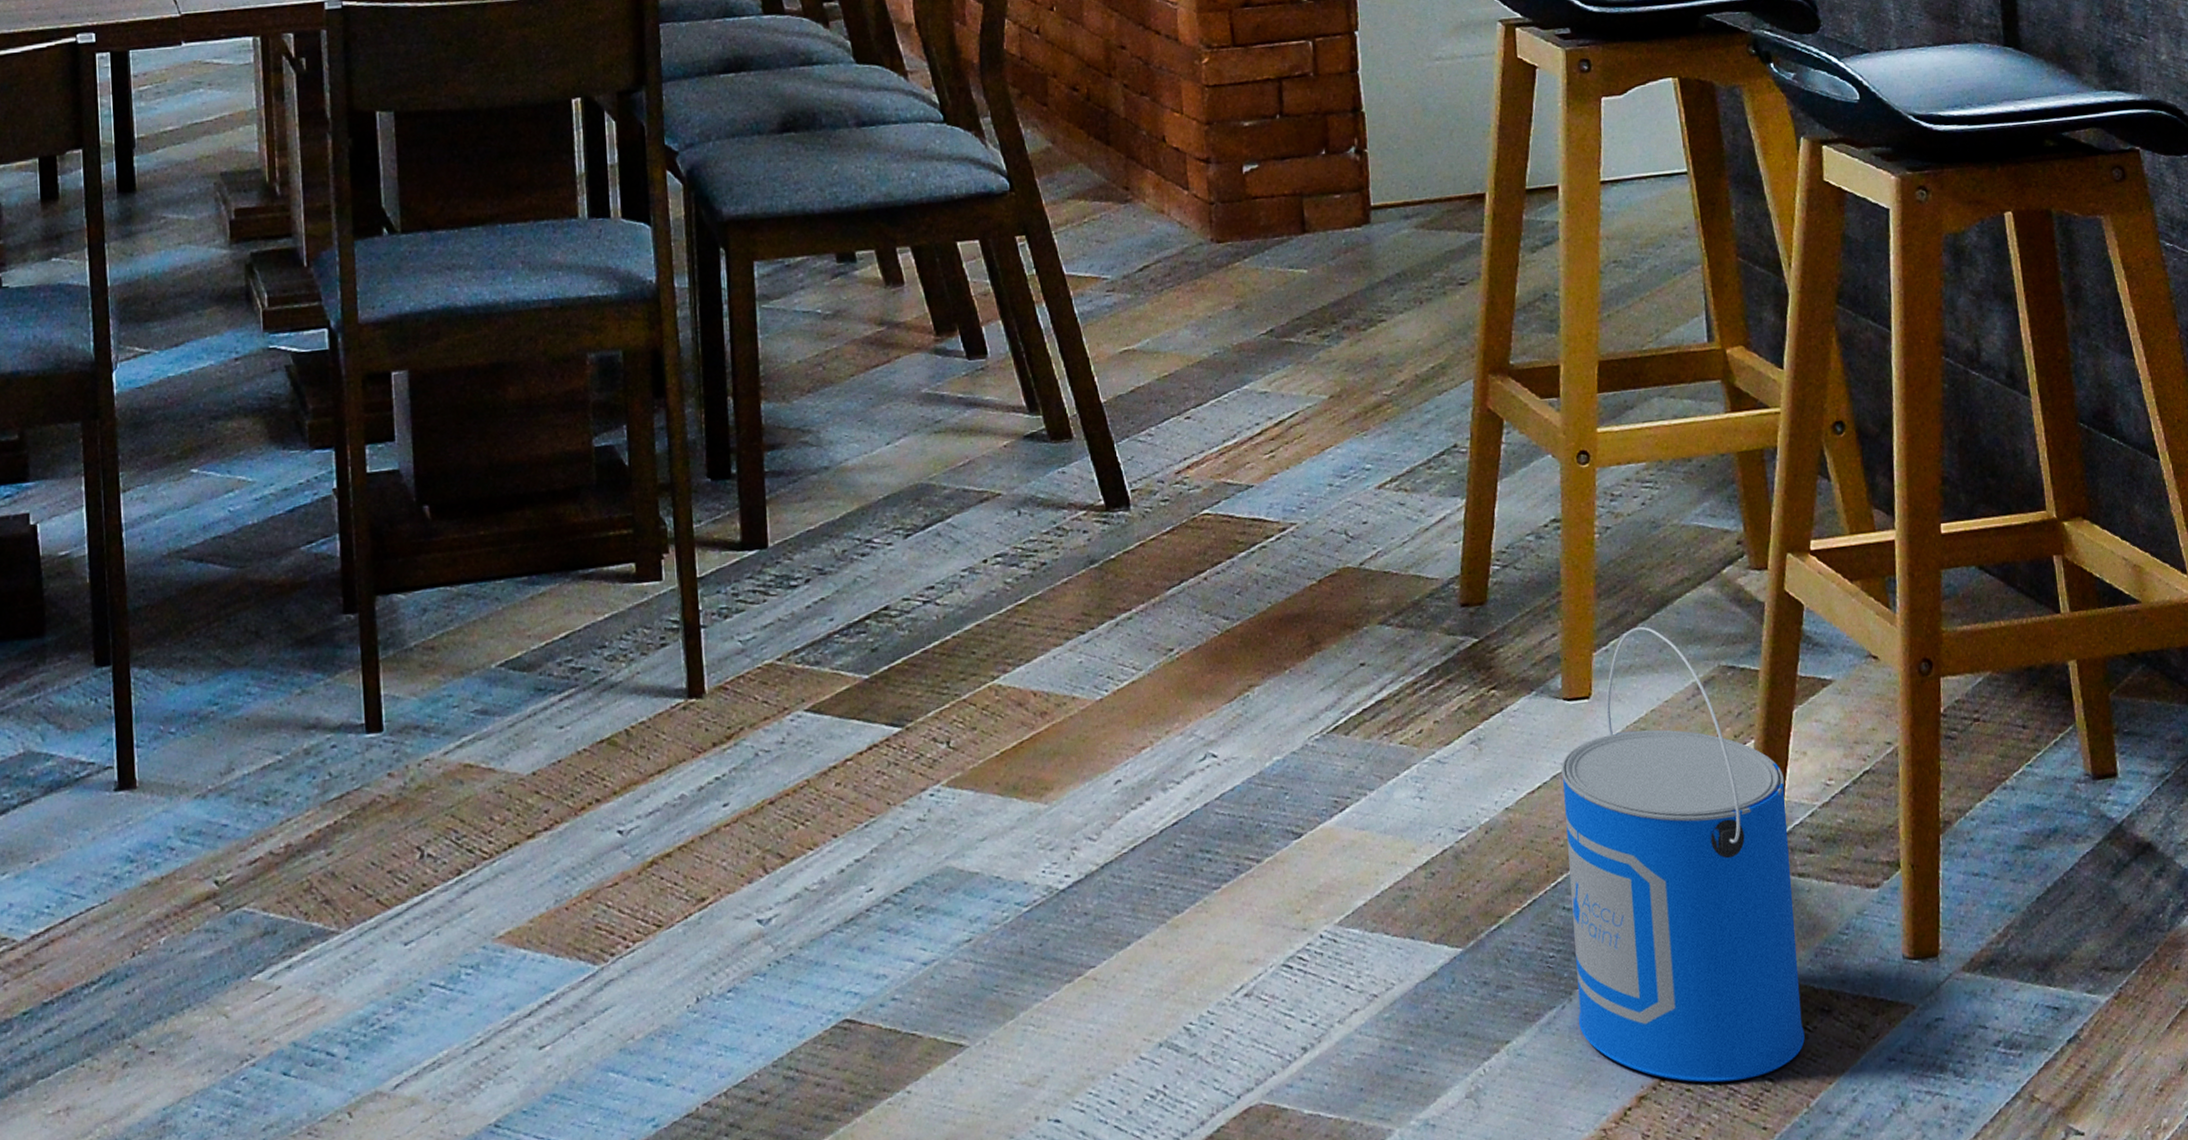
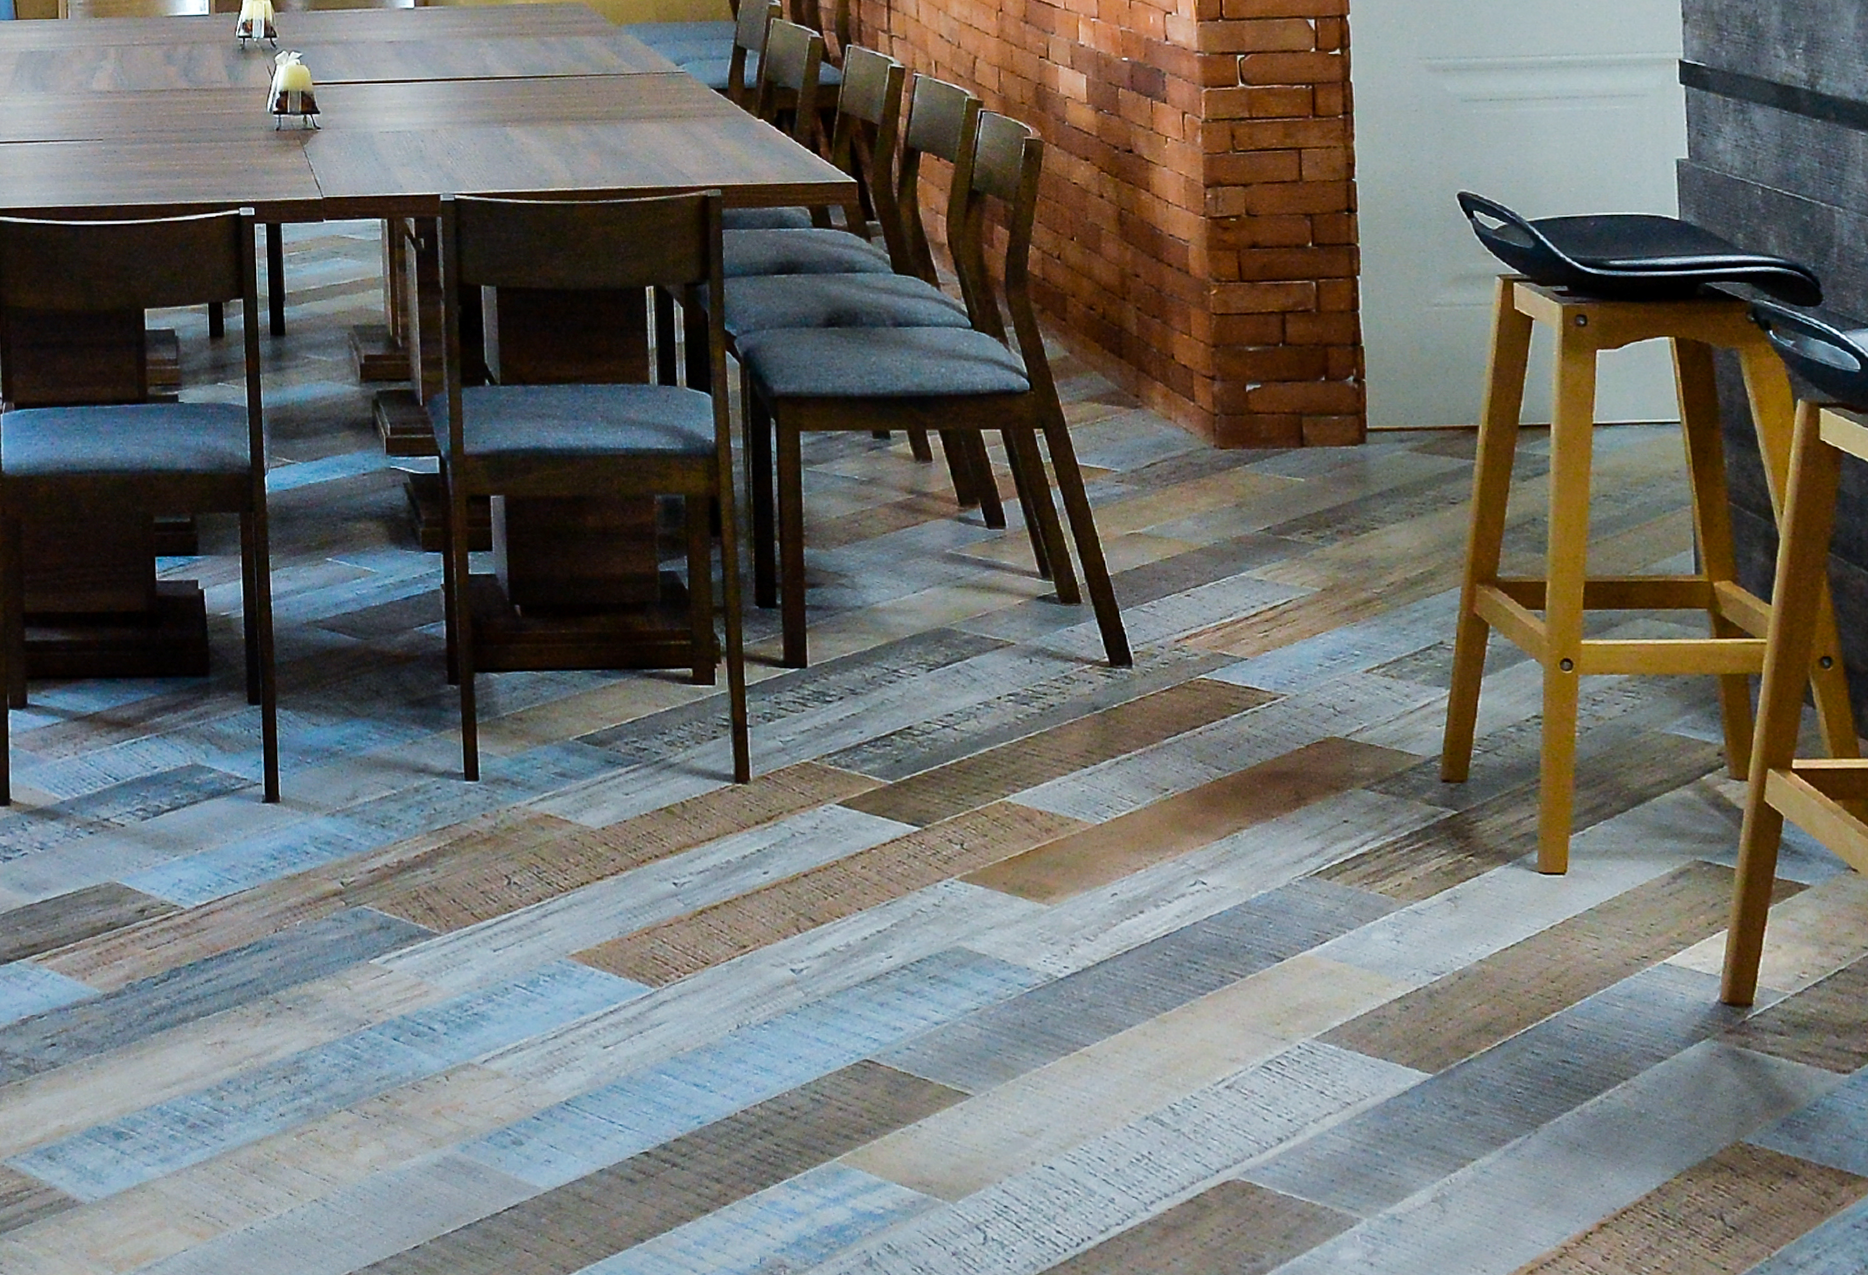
bucket: present [1561,627,1805,1083] -> none [1534,818,1768,1224]

